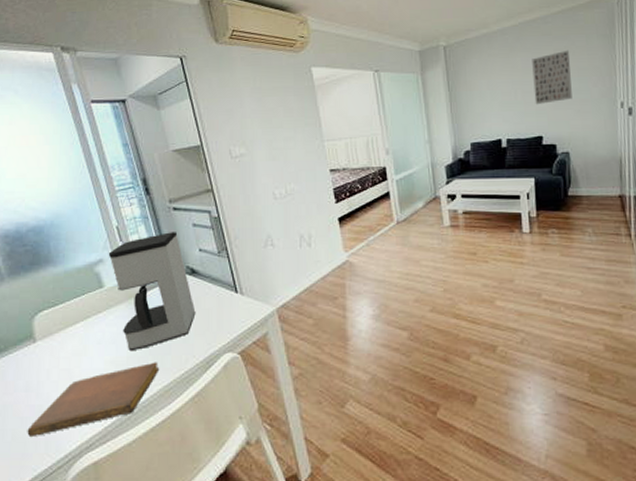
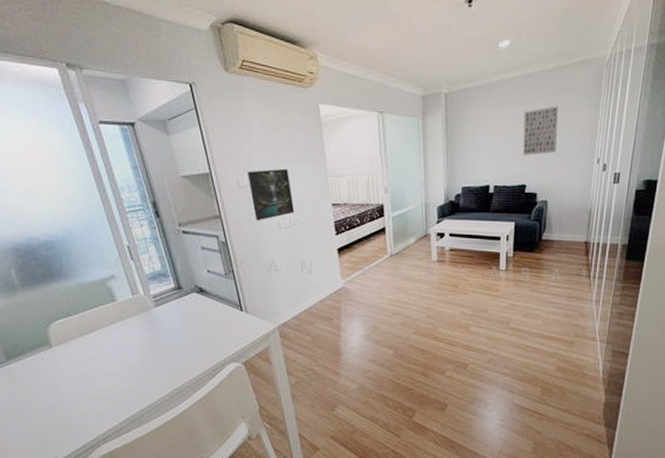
notebook: present [27,362,160,438] -> none [47,368,170,430]
coffee maker: present [108,232,196,352] -> none [120,253,204,359]
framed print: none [240,135,290,193] -> present [248,168,295,221]

